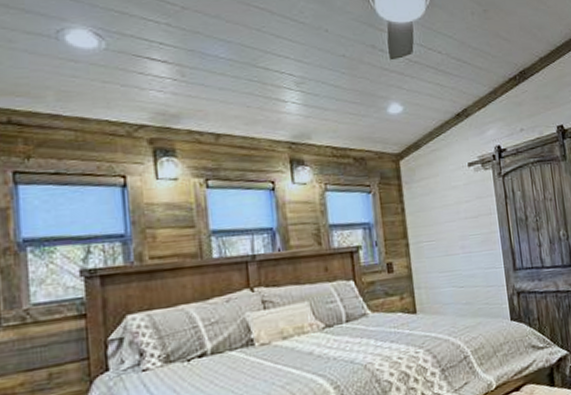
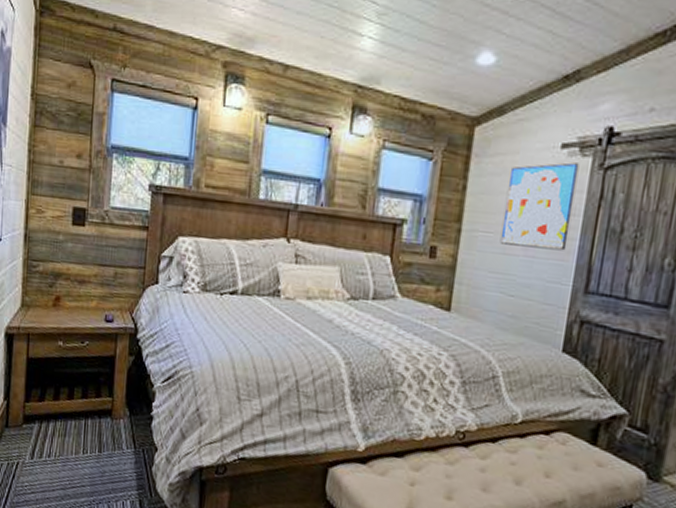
wall art: none [436,175,492,248] -> present [499,162,580,251]

